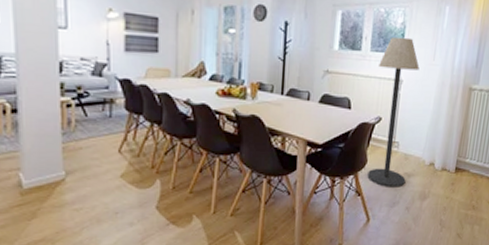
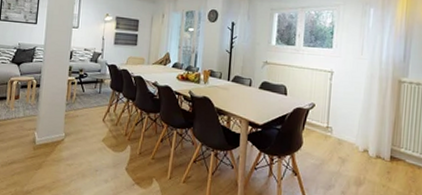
floor lamp: present [367,37,420,187] -> none [303,34,349,171]

